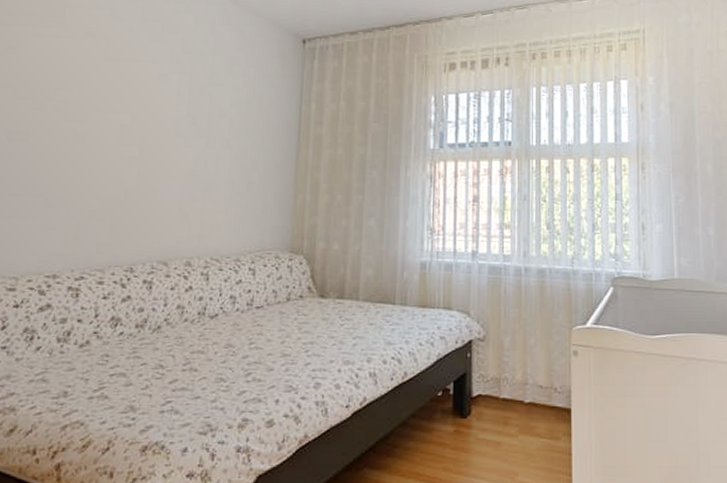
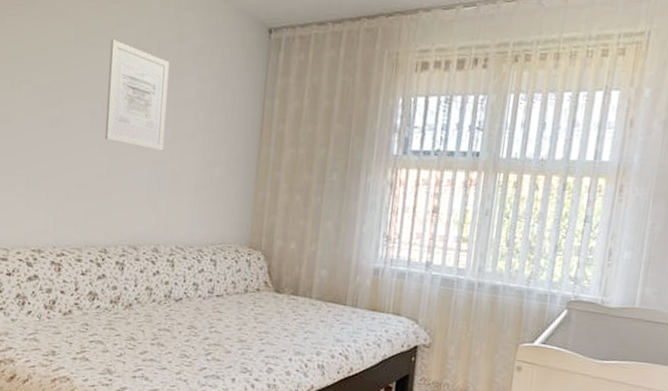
wall art: none [134,55,204,160] -> present [105,39,169,151]

